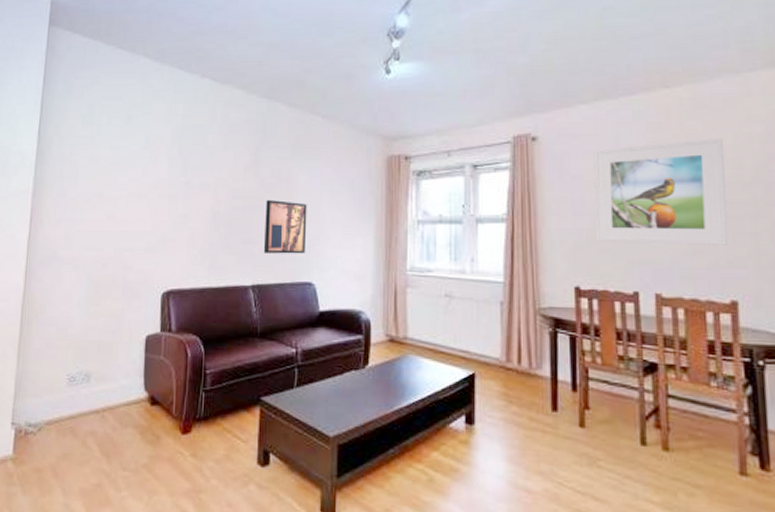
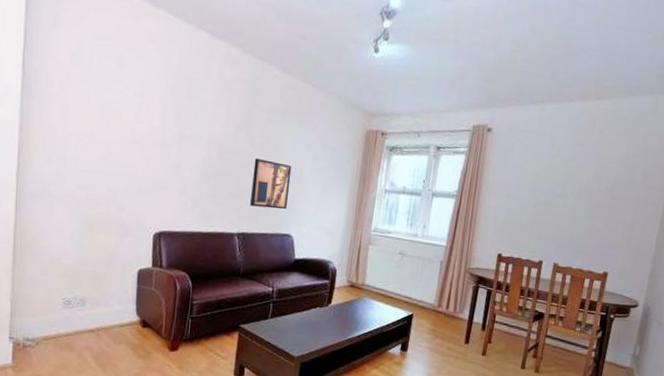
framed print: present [594,137,728,245] -> none [520,145,628,231]

